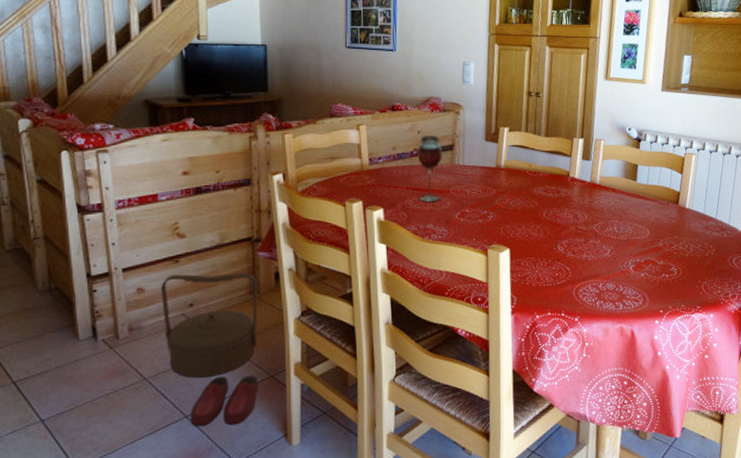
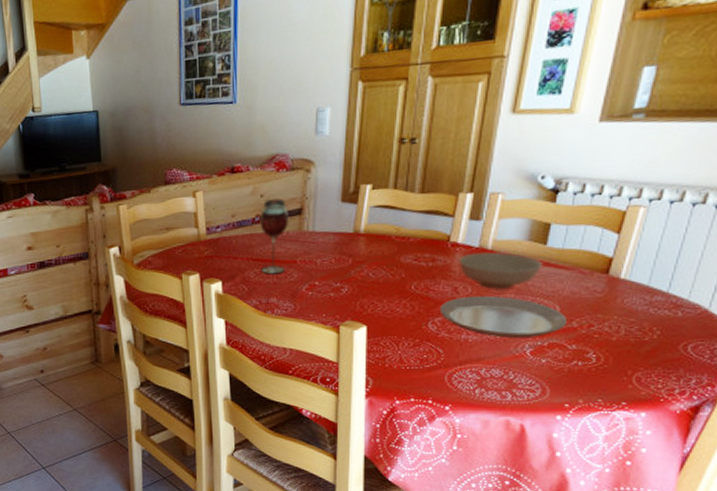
basket: present [161,272,258,378] -> none [16,343,101,436]
slippers: present [190,375,258,427] -> none [46,436,103,480]
plate: none [565,221,655,256] -> present [439,295,567,338]
bowl: none [577,185,635,216] -> present [459,251,542,289]

